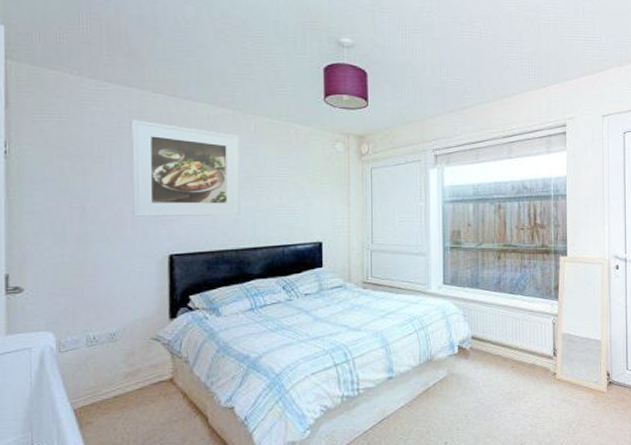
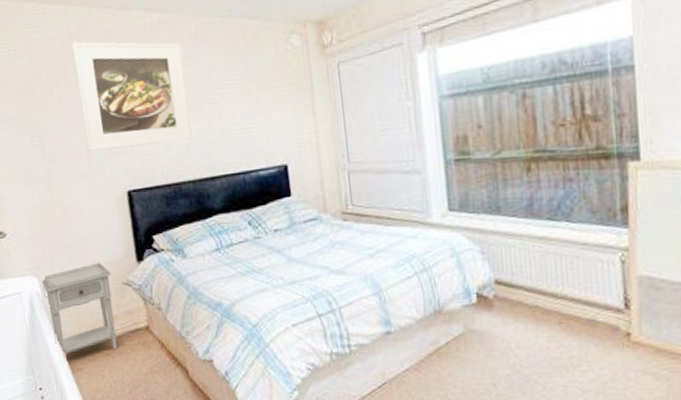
nightstand: none [59,319,140,409] -> present [42,263,117,354]

